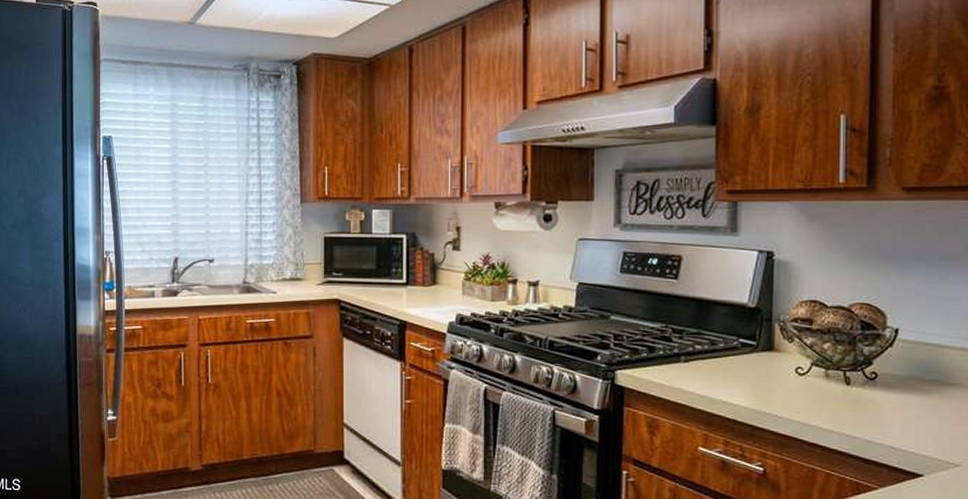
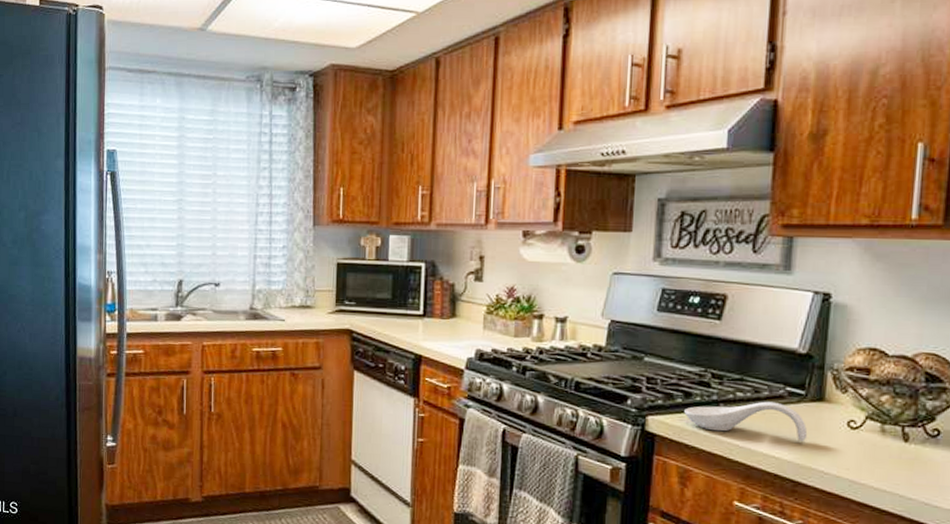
spoon rest: none [649,352,761,388] -> present [684,401,808,441]

